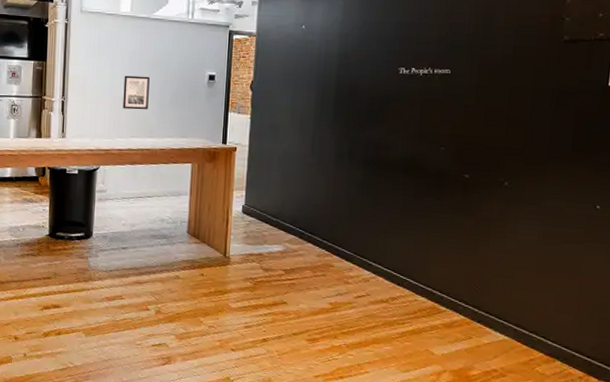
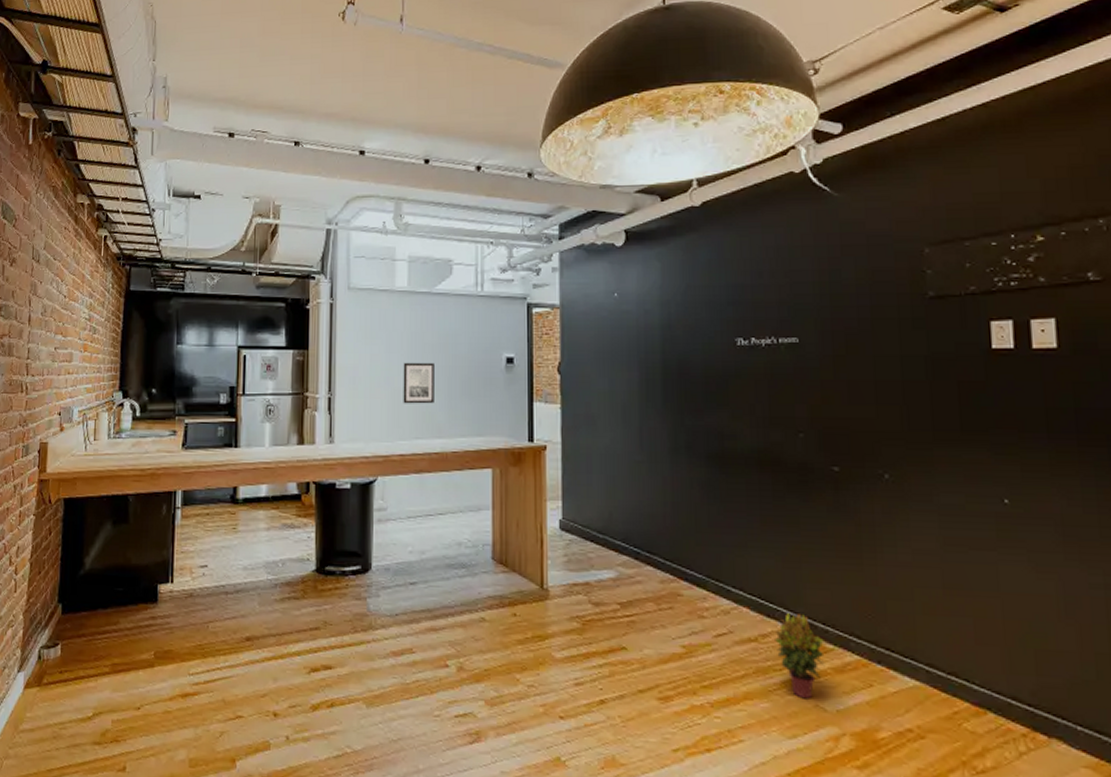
potted plant: none [401,283,439,345] -> present [775,612,825,699]

